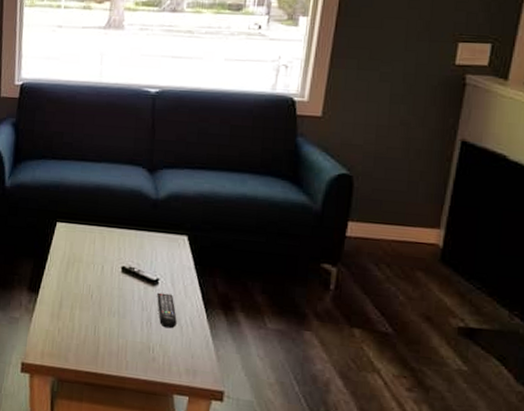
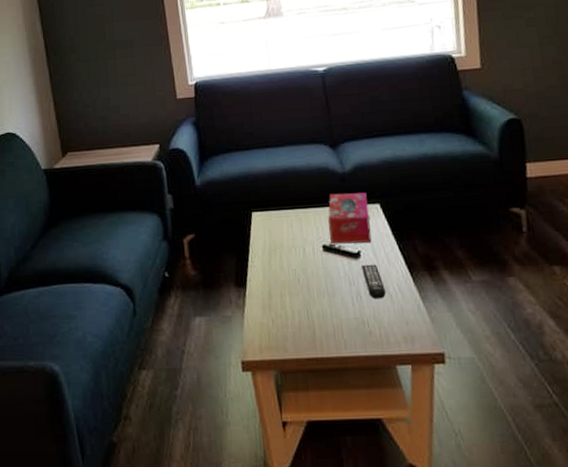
tissue box: none [131,217,176,272] -> present [328,192,372,244]

